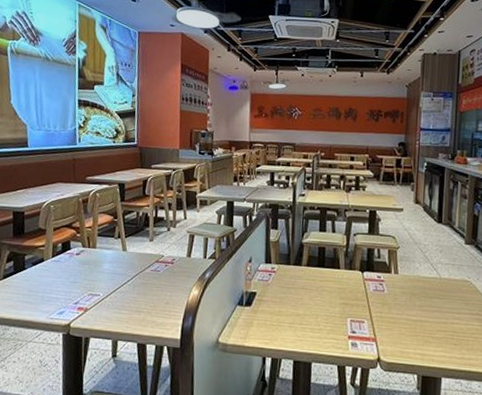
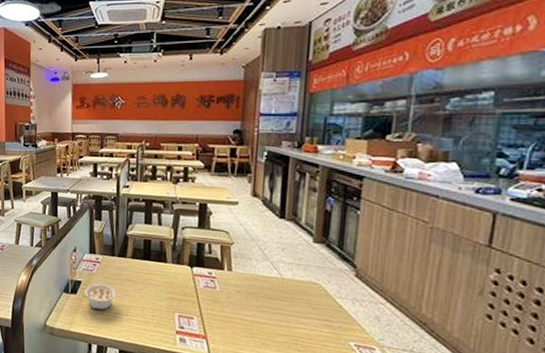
legume: none [257,293,291,322] -> present [82,283,116,311]

